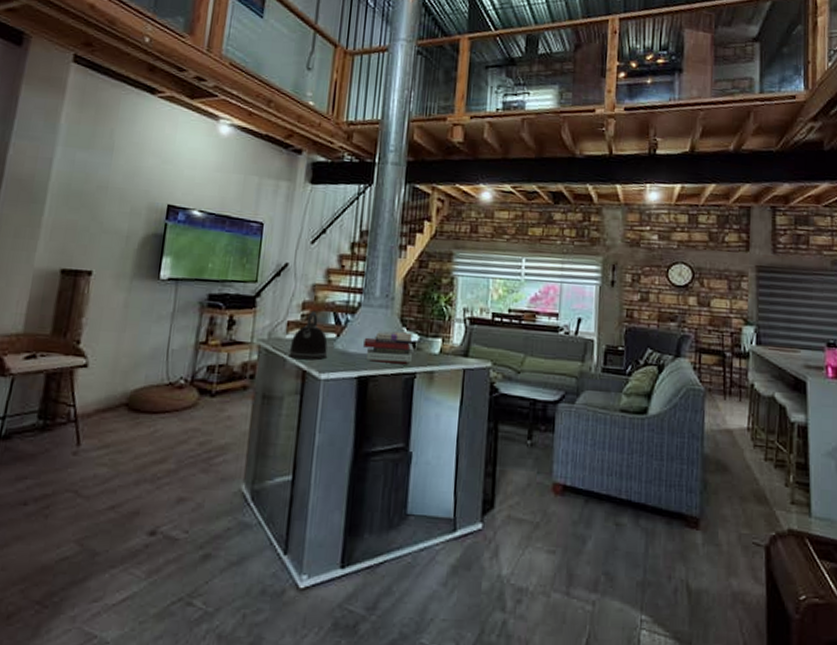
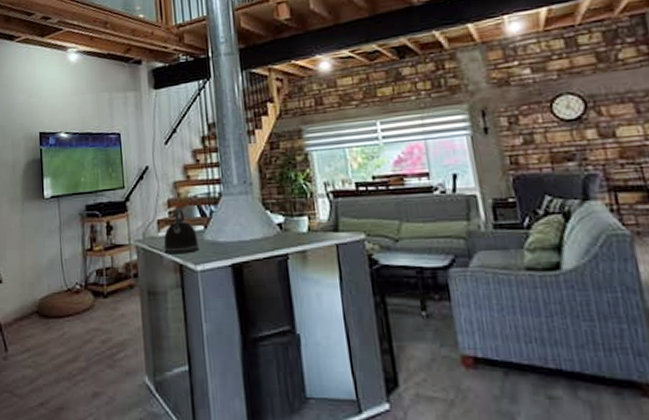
books: present [363,330,413,364] -> none [231,215,282,248]

